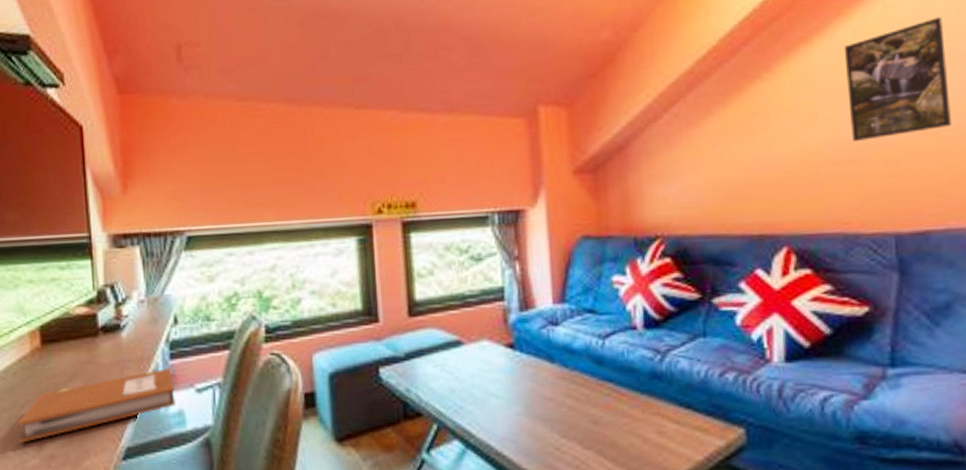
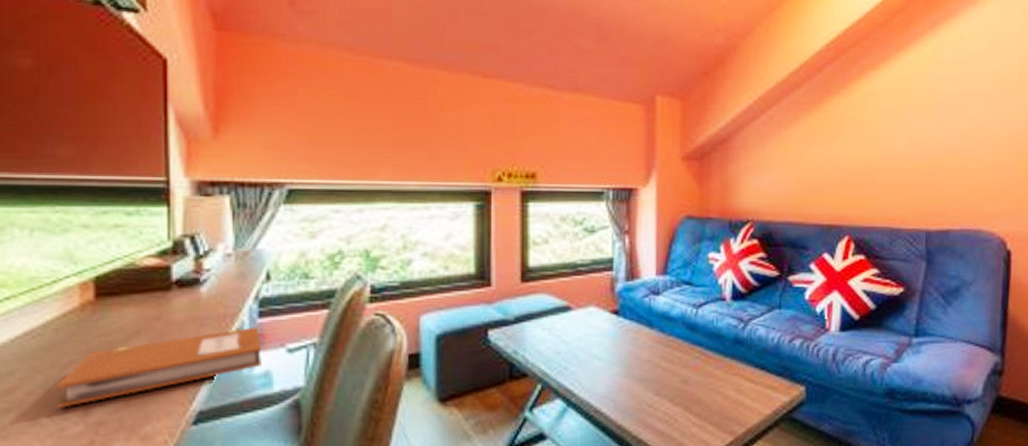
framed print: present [843,17,951,141] -> none [901,62,971,154]

